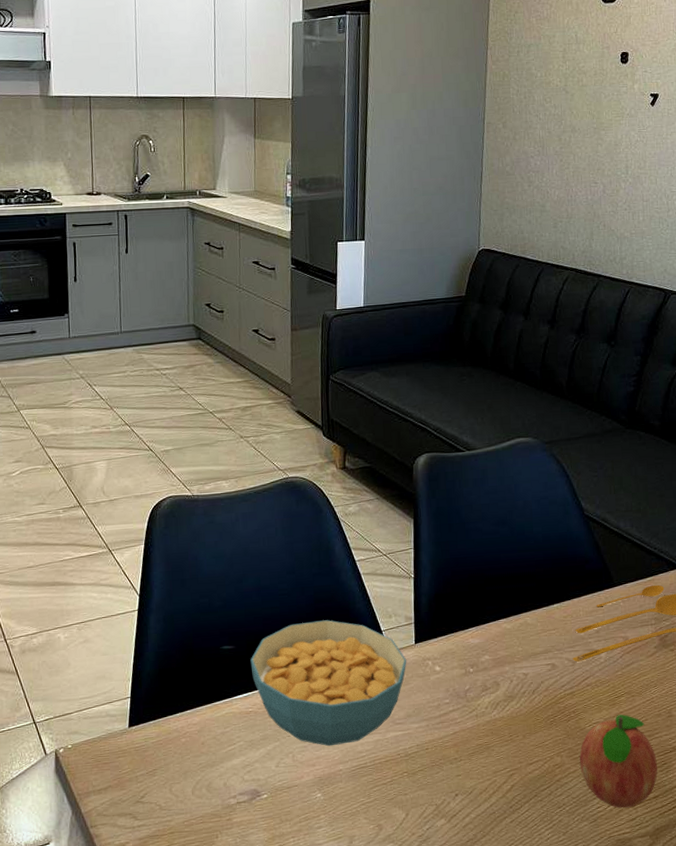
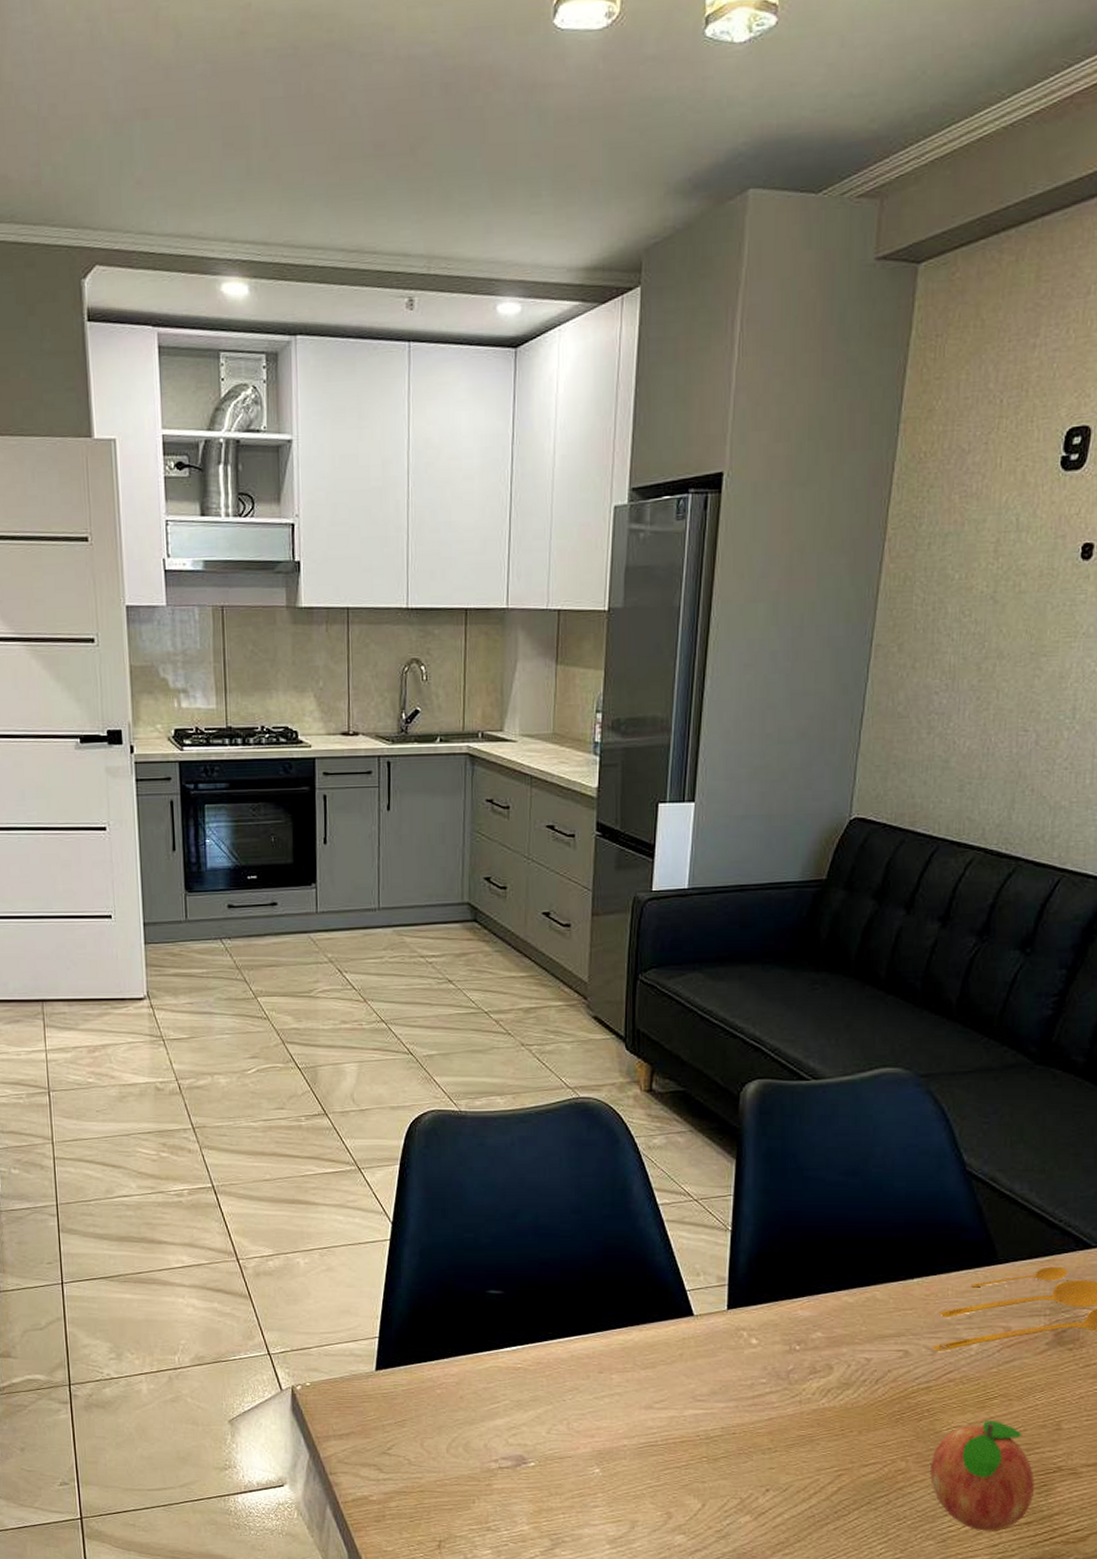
cereal bowl: present [250,620,407,747] -> none [522,1271,716,1417]

